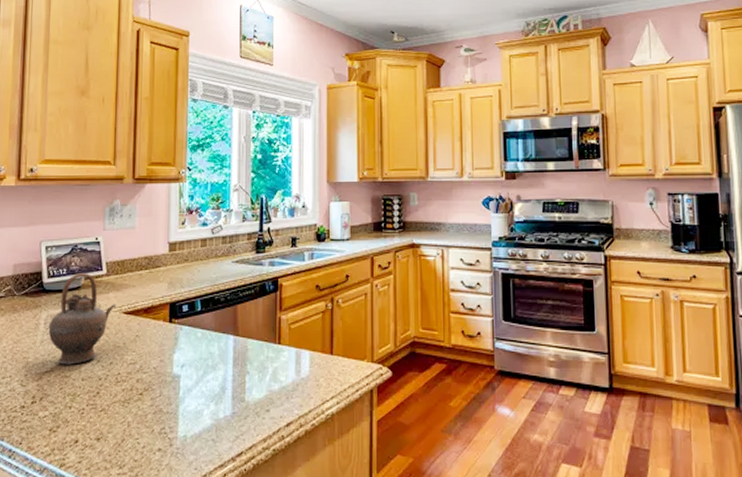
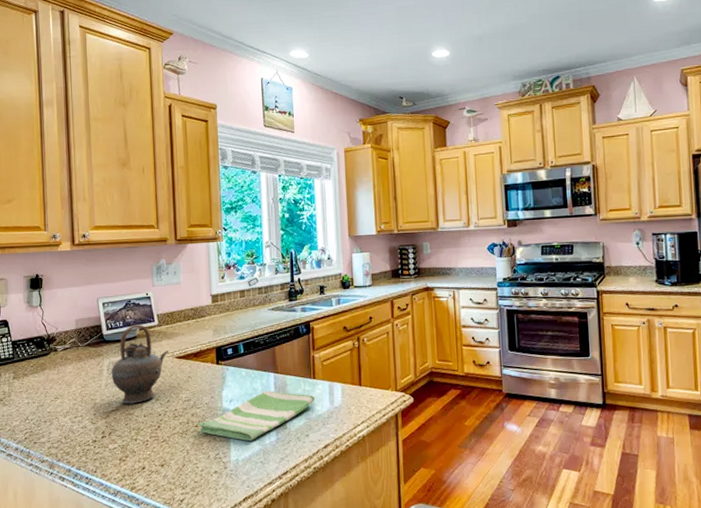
dish towel: none [143,355,280,414] -> present [198,390,316,441]

